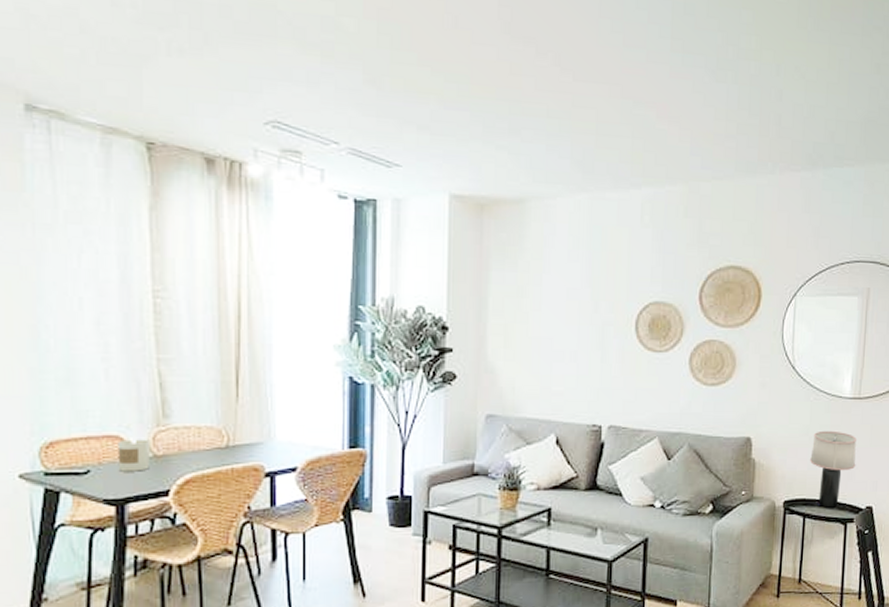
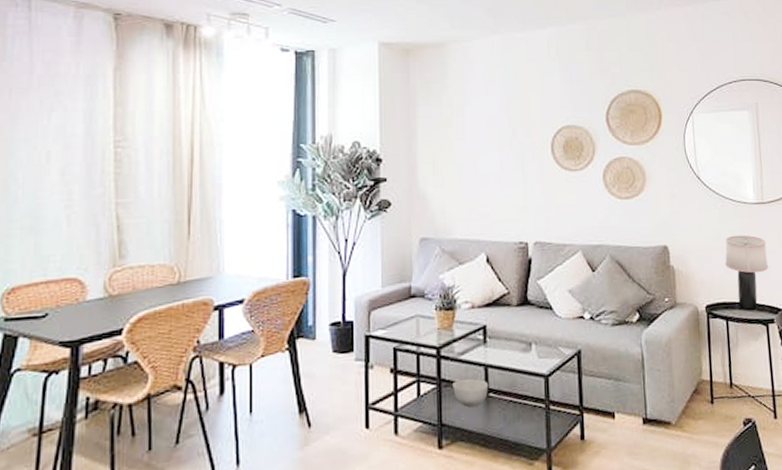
candle: present [117,436,150,472] -> none [74,277,106,313]
bowl: none [512,559,550,588] -> present [453,377,489,408]

